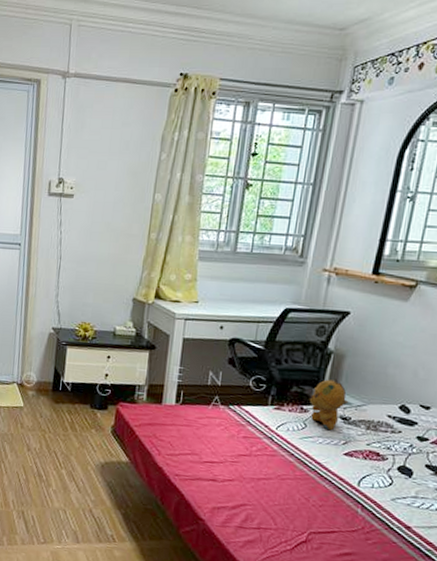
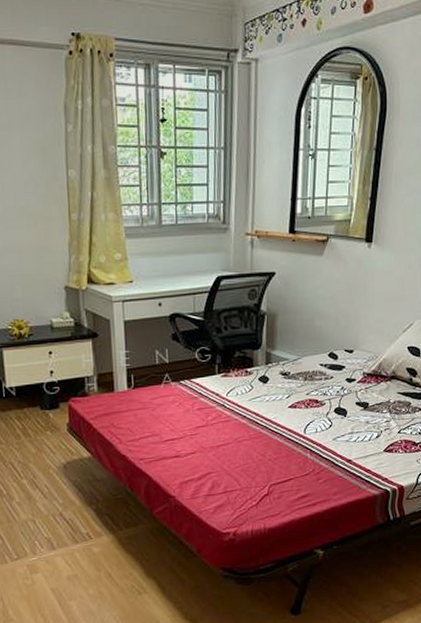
stuffed bear: present [309,377,349,431] -> none [251,337,286,388]

